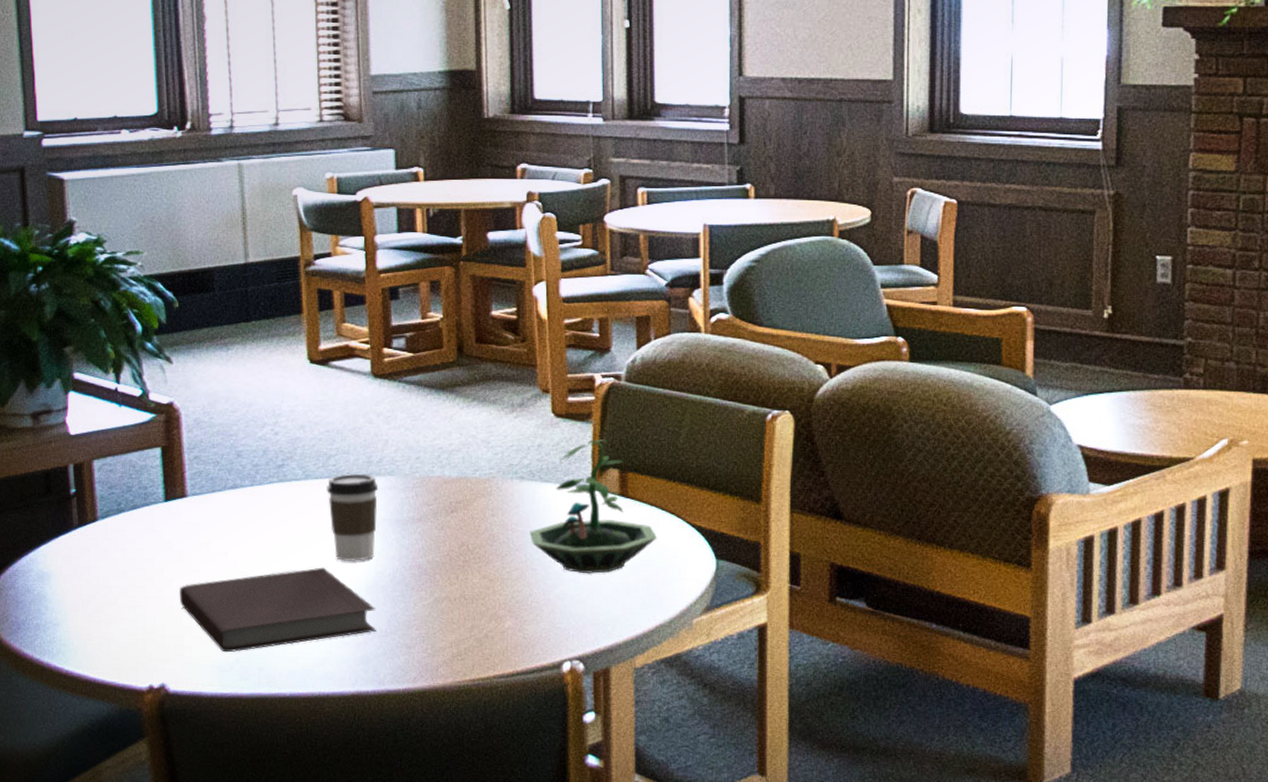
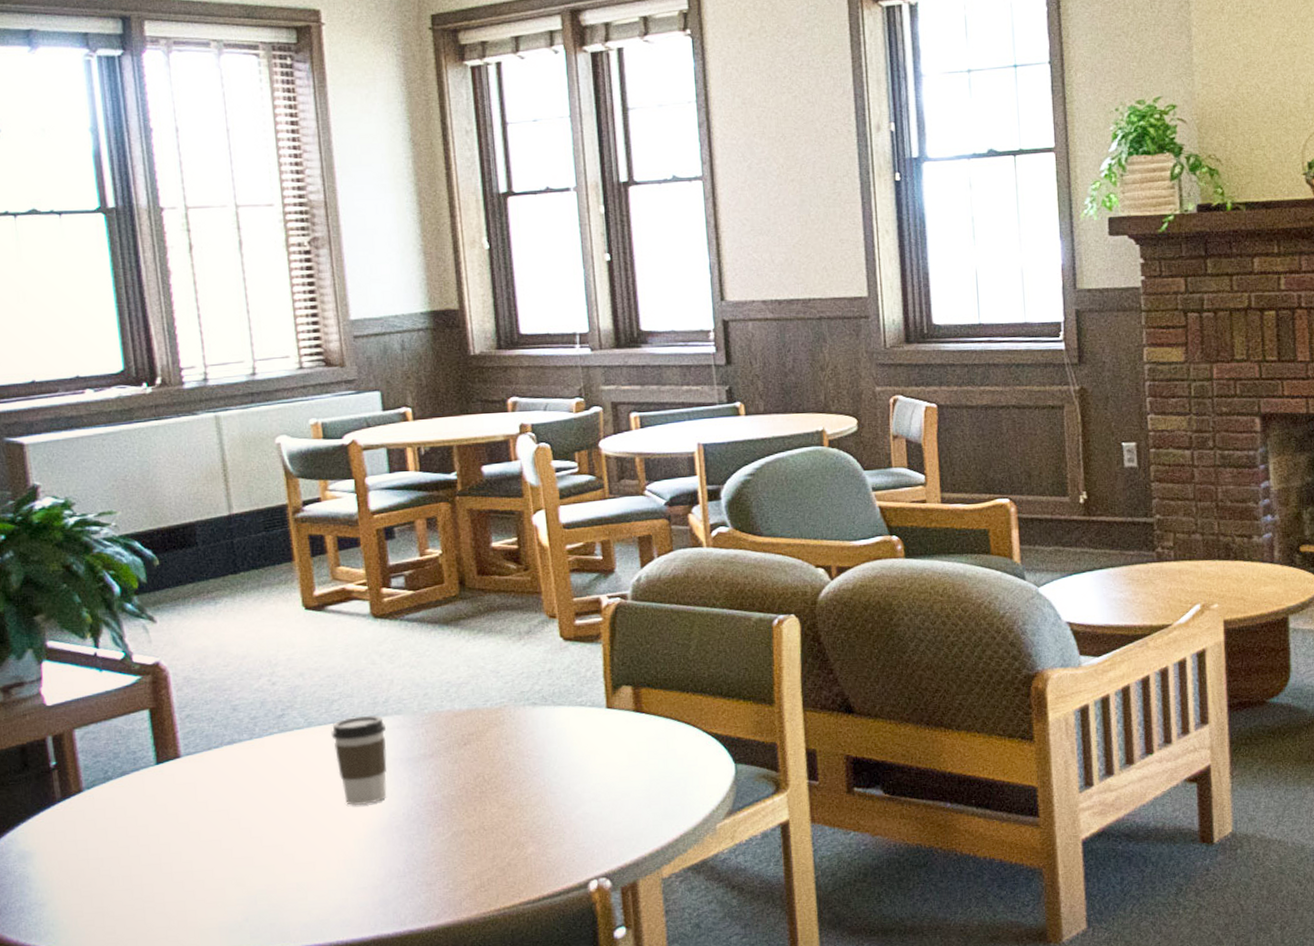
notebook: present [180,567,377,653] -> none [179,814,394,913]
terrarium: present [529,439,657,574] -> none [546,658,674,792]

